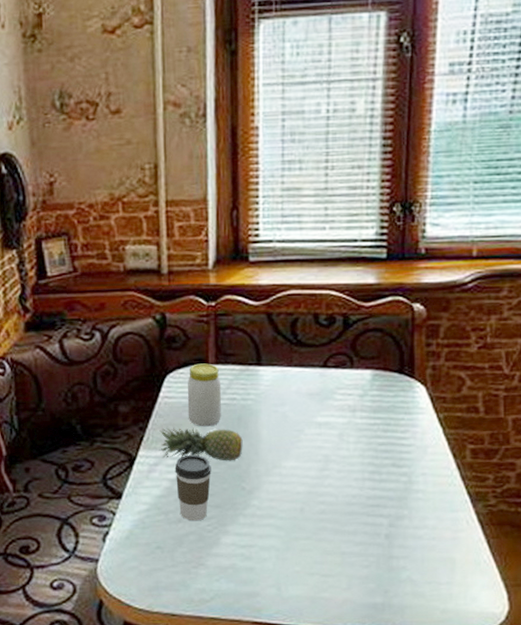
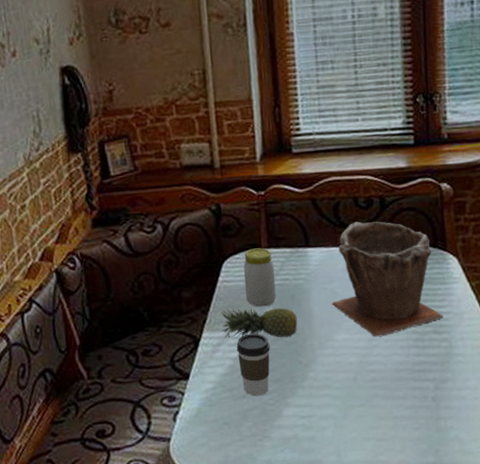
plant pot: none [281,340,405,467] -> present [331,221,443,337]

